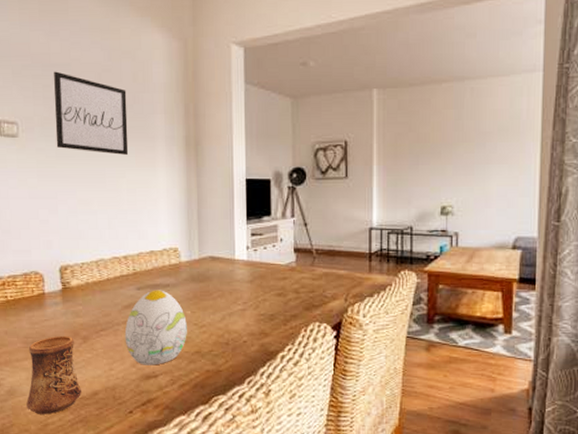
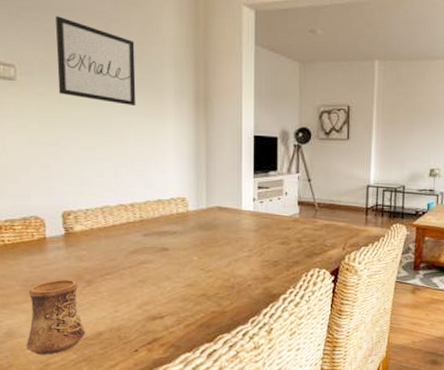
decorative egg: present [124,290,187,365] -> none [130,236,194,307]

